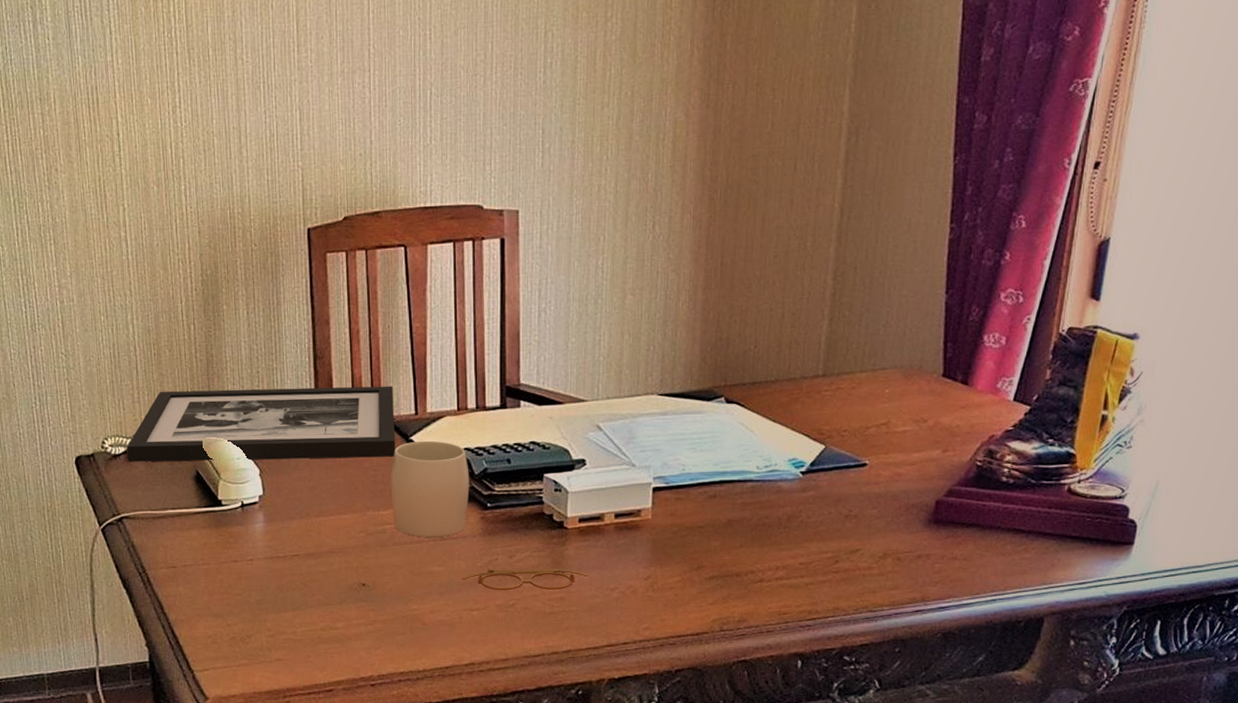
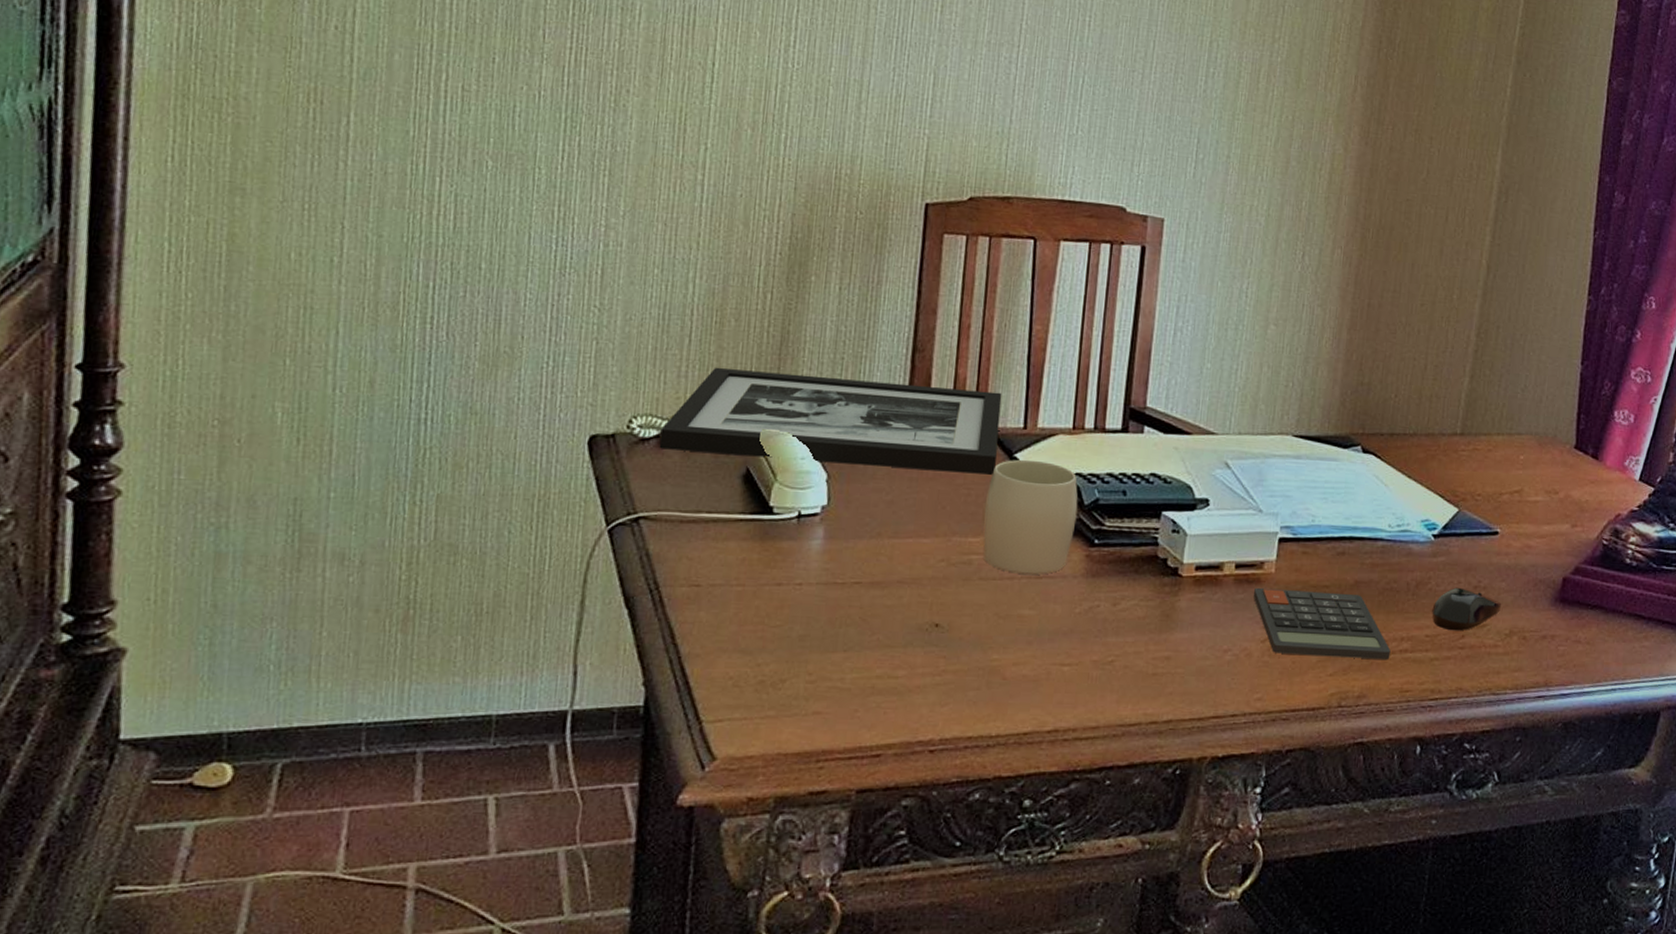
glasses: present [462,569,588,591] -> none [1056,616,1200,647]
calculator: none [634,531,767,588] -> present [1254,587,1391,659]
computer mouse: none [805,518,874,557] -> present [1432,587,1502,631]

